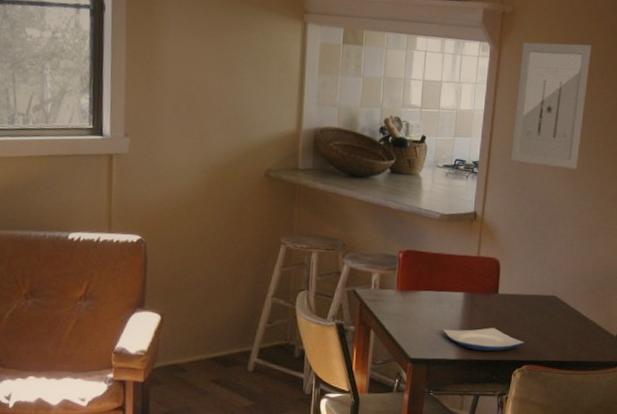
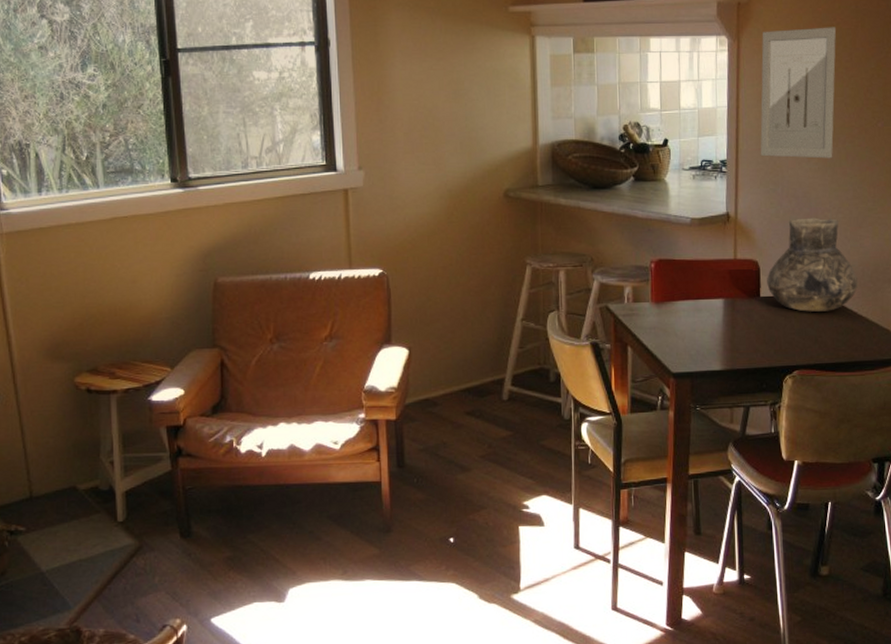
plate: present [443,328,525,351] -> none [705,333,794,358]
vase: none [506,223,590,313] -> present [767,217,859,312]

